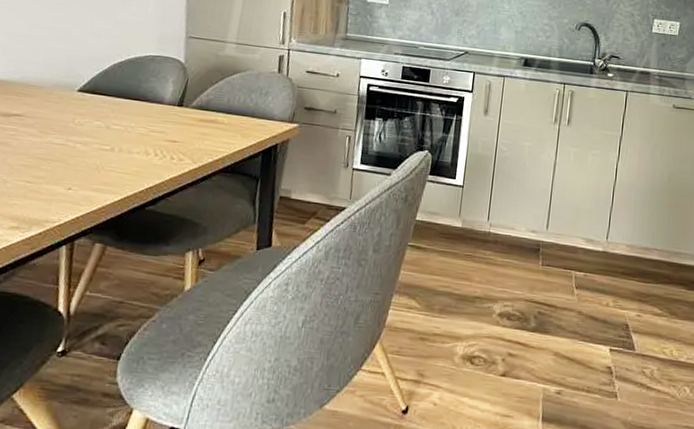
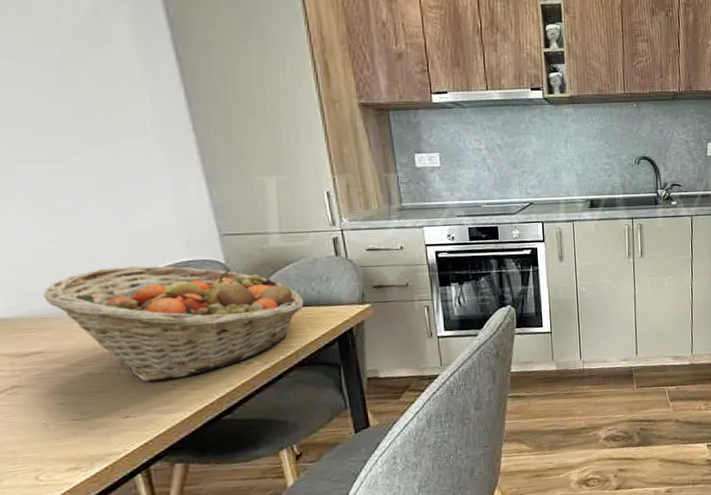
fruit basket: none [36,50,241,162] -> present [44,266,304,383]

